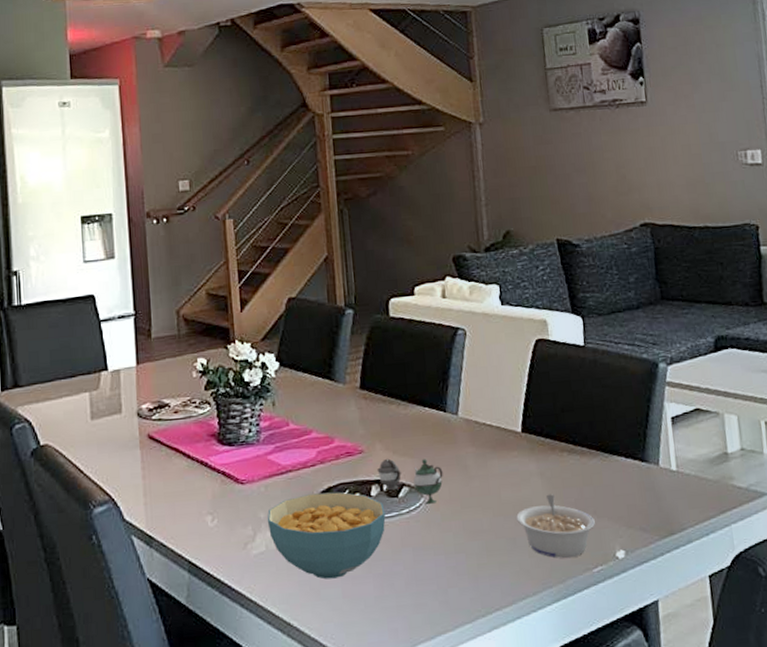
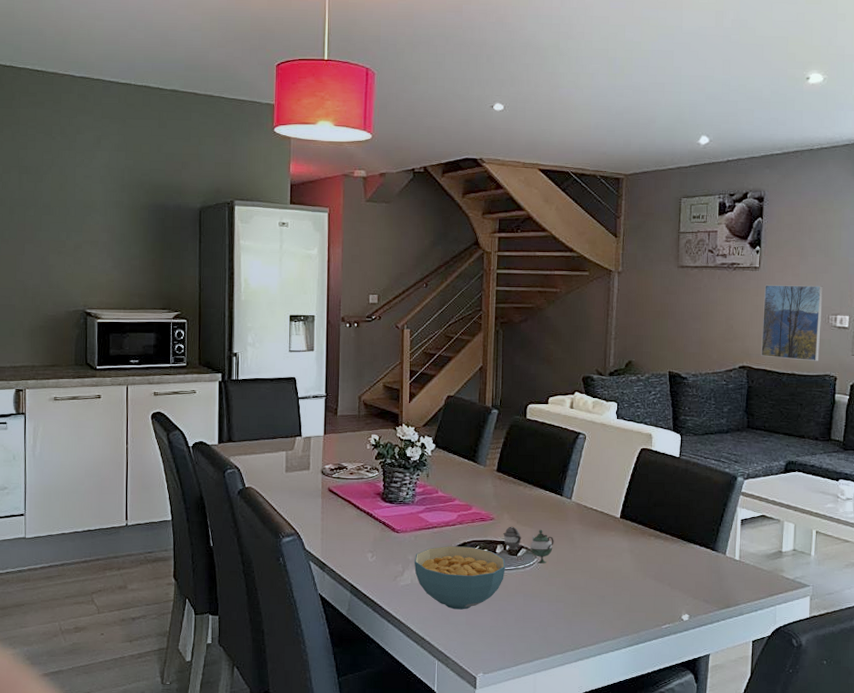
legume: present [516,494,595,558] -> none [607,567,669,615]
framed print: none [656,116,734,210] -> present [760,285,824,361]

